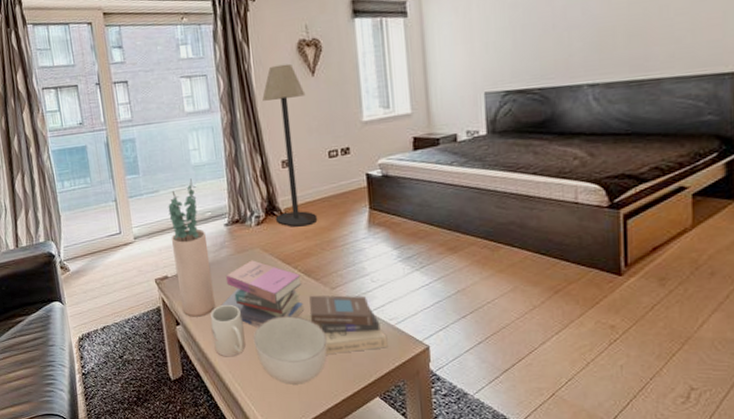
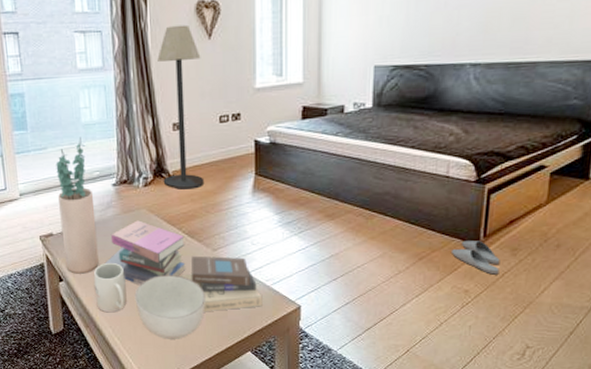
slippers: none [591,270,648,308] -> present [452,241,500,275]

